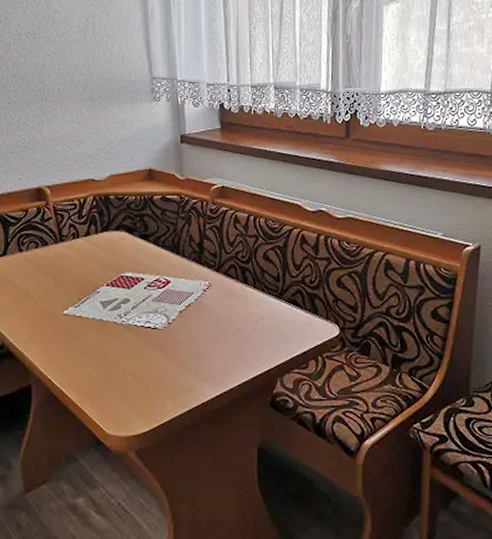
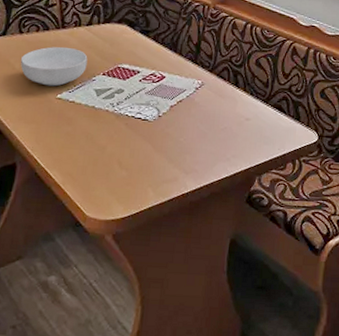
cereal bowl: none [23,260,90,303] -> present [20,46,88,87]

